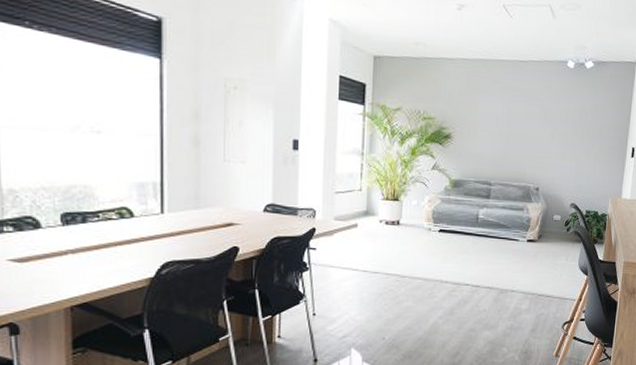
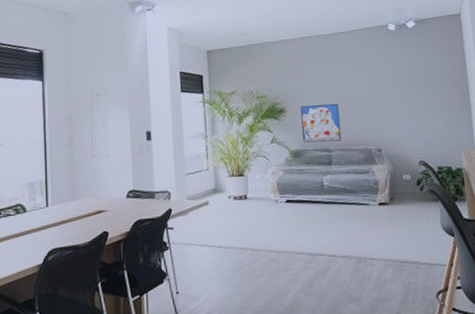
wall art: none [465,134,506,175] -> present [300,104,342,143]

